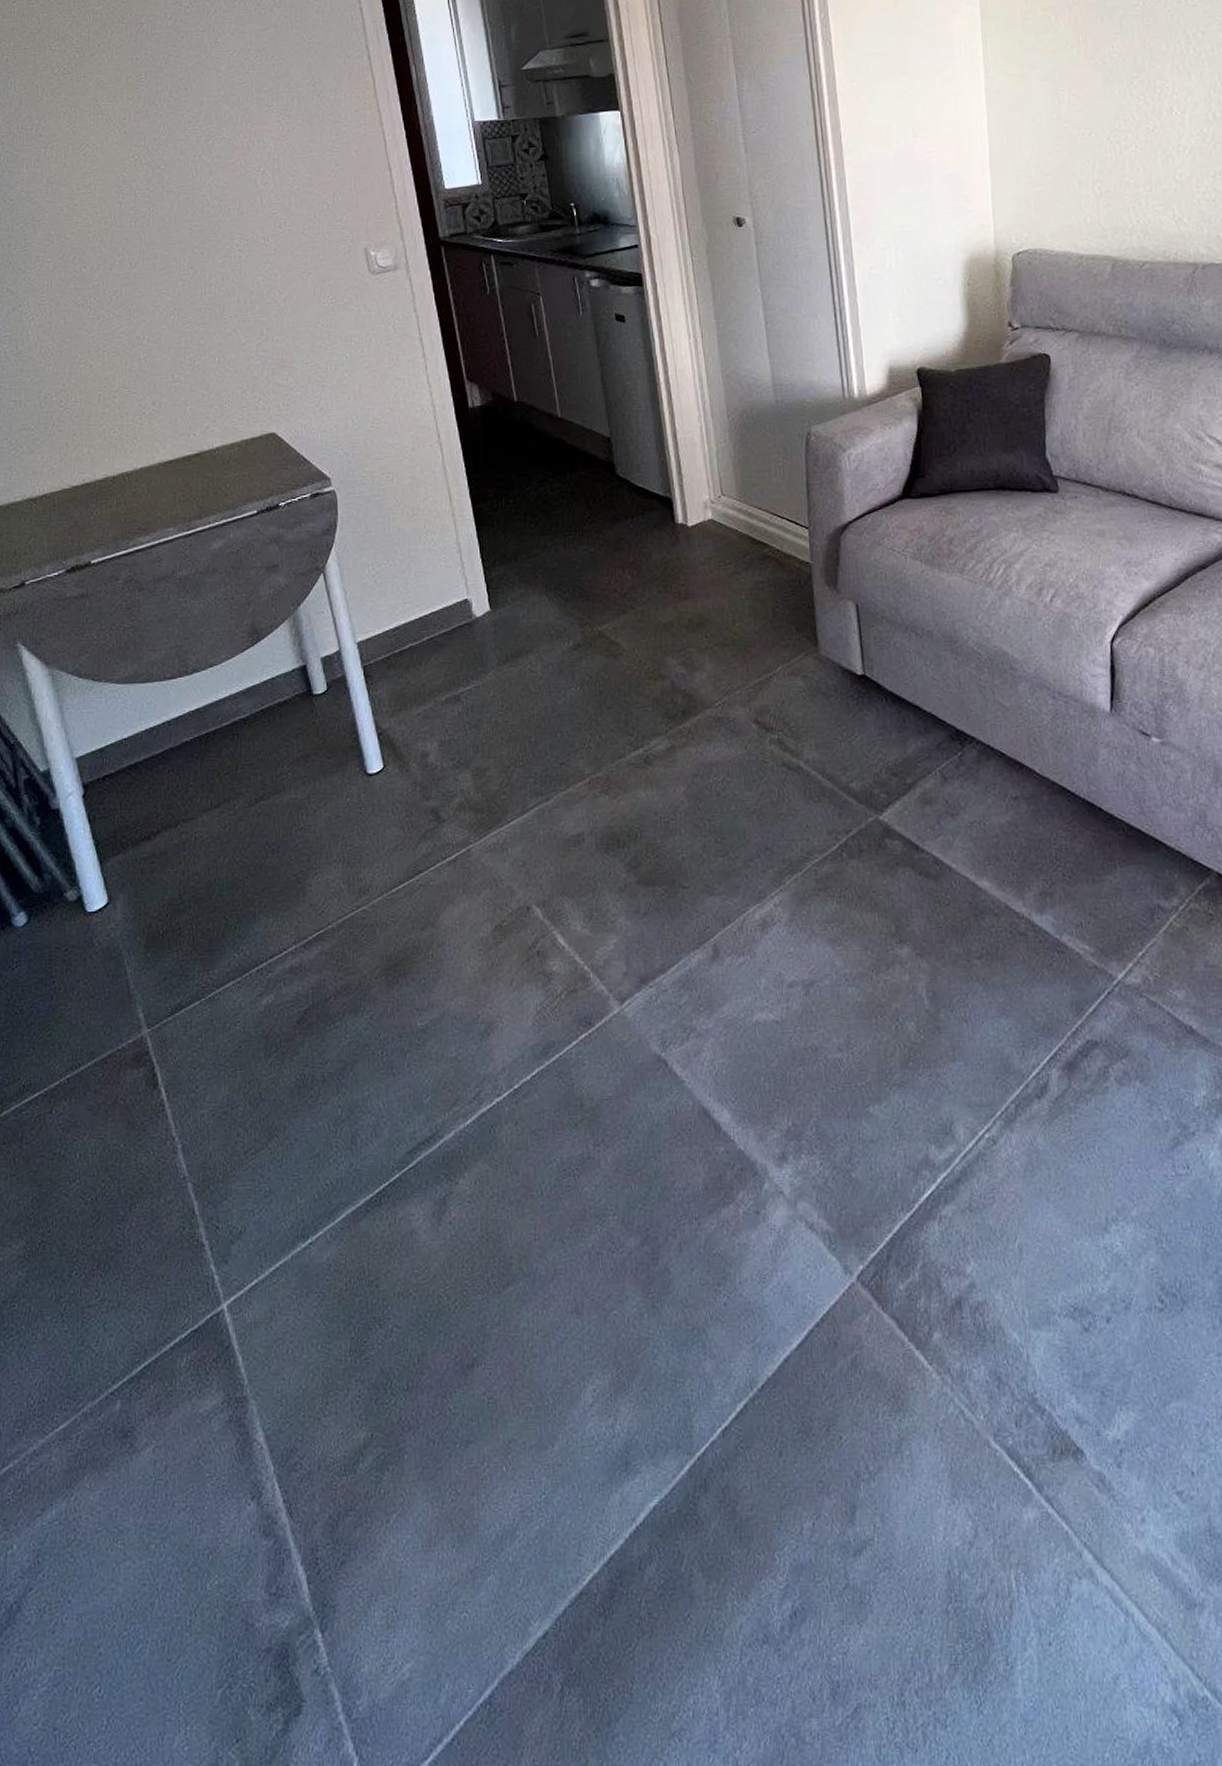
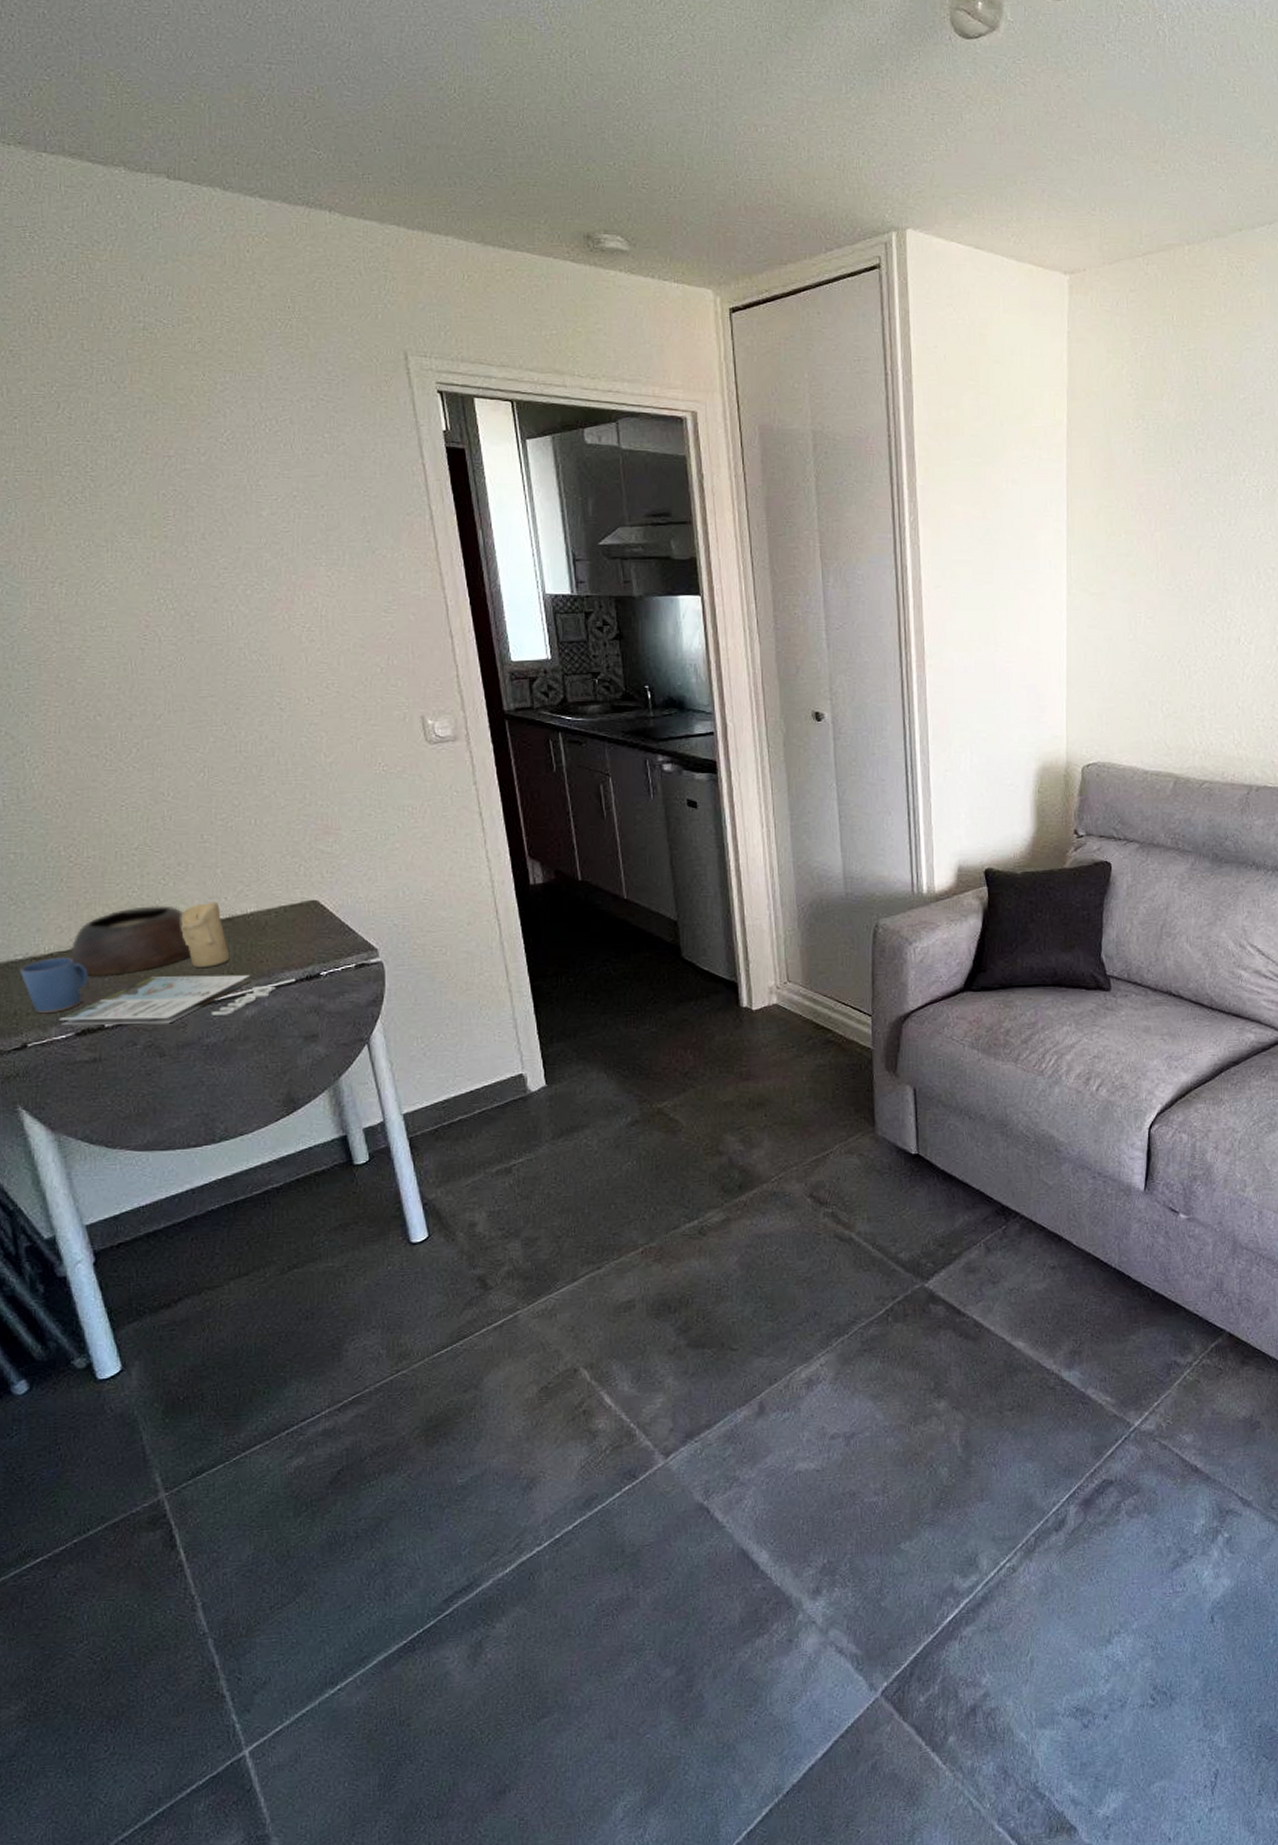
mug: none [19,497,76,553] -> present [20,957,88,1014]
magazine: none [52,508,240,564] -> present [59,974,276,1026]
bowl: none [61,444,165,515] -> present [70,905,192,976]
candle: none [155,438,199,504] -> present [180,902,230,969]

